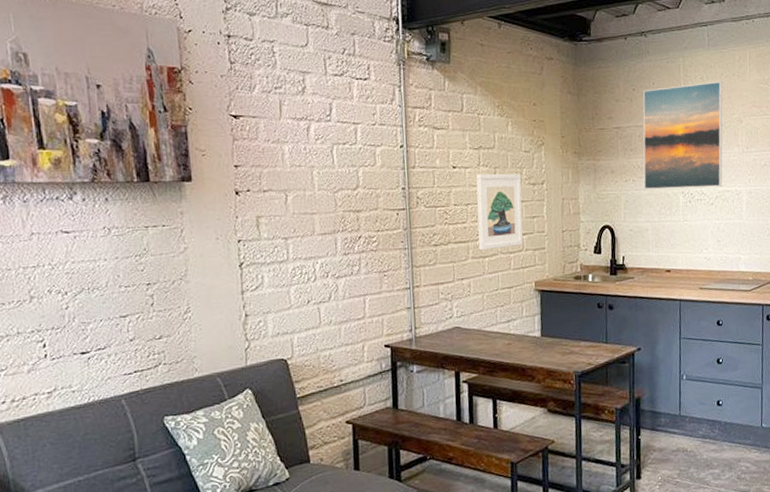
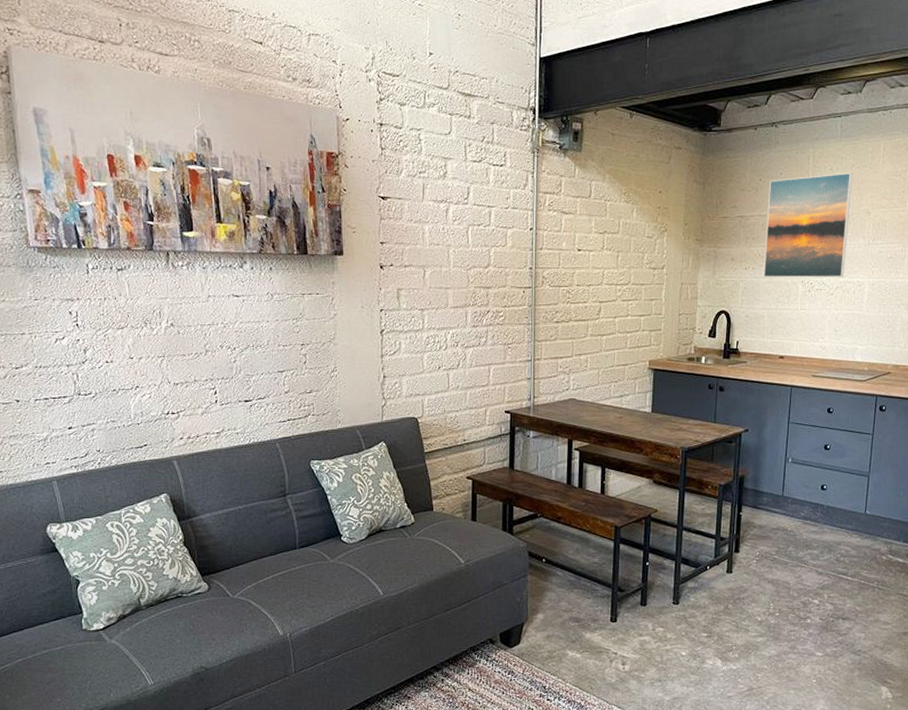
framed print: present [475,173,523,251] -> none [597,257,643,329]

